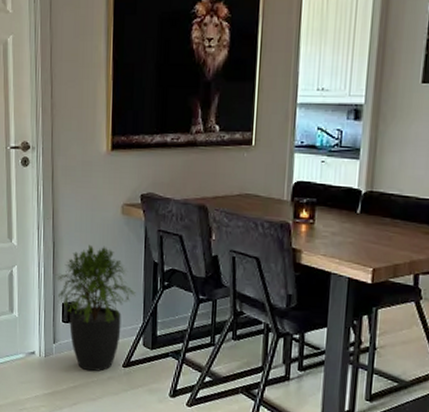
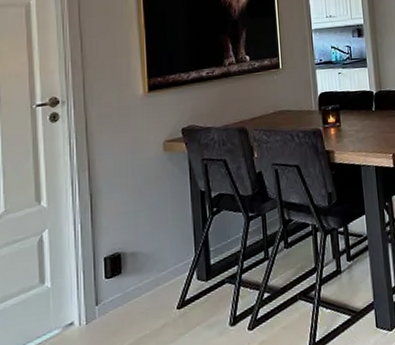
potted plant: present [55,244,136,372] -> none [94,186,185,326]

